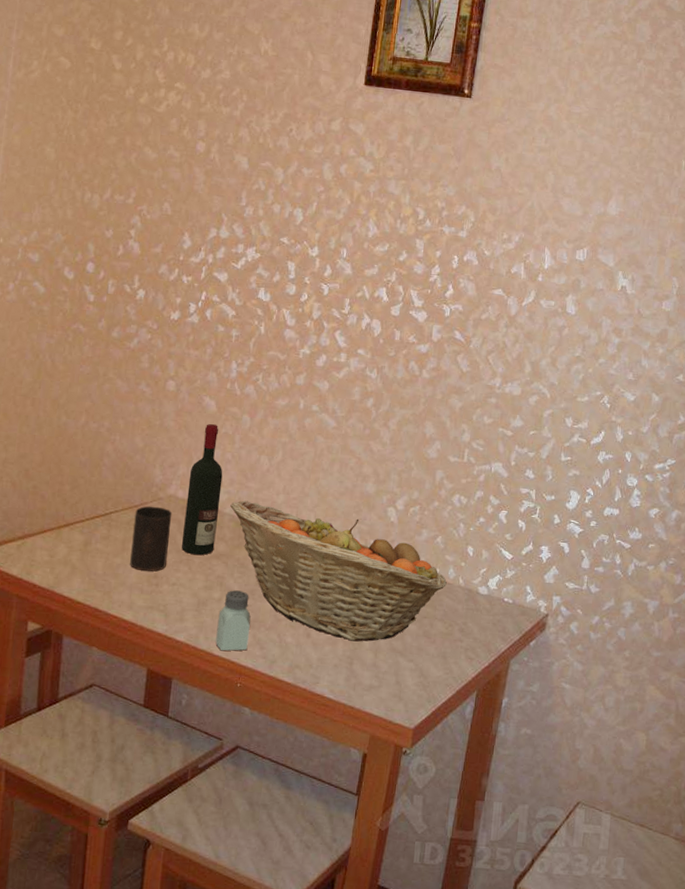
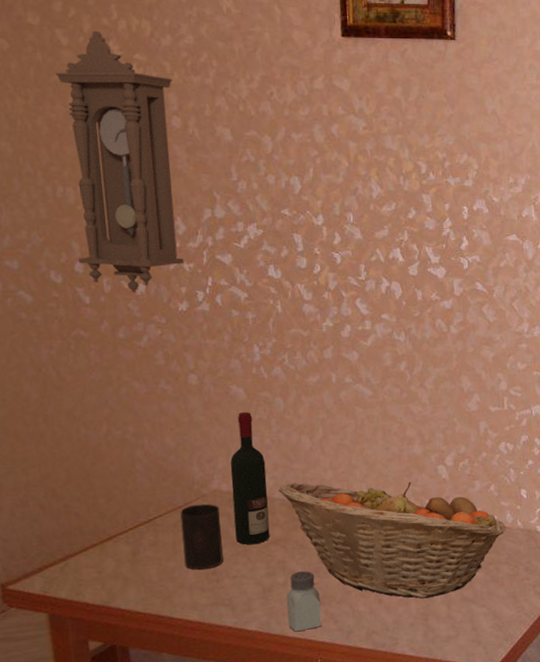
pendulum clock: none [91,59,205,297] -> present [55,30,184,293]

